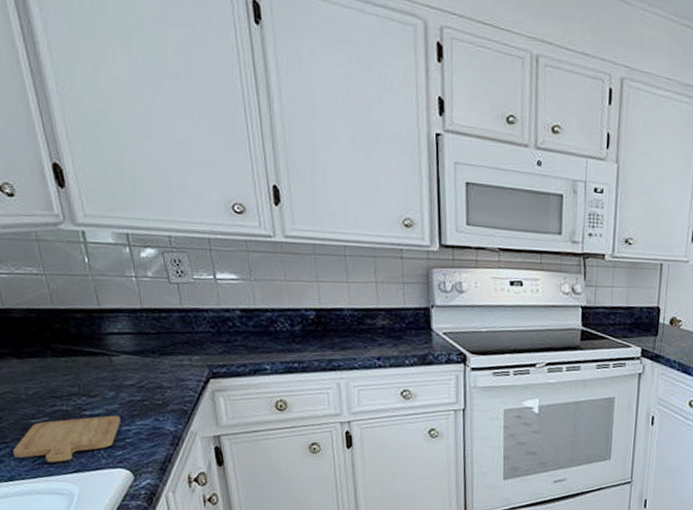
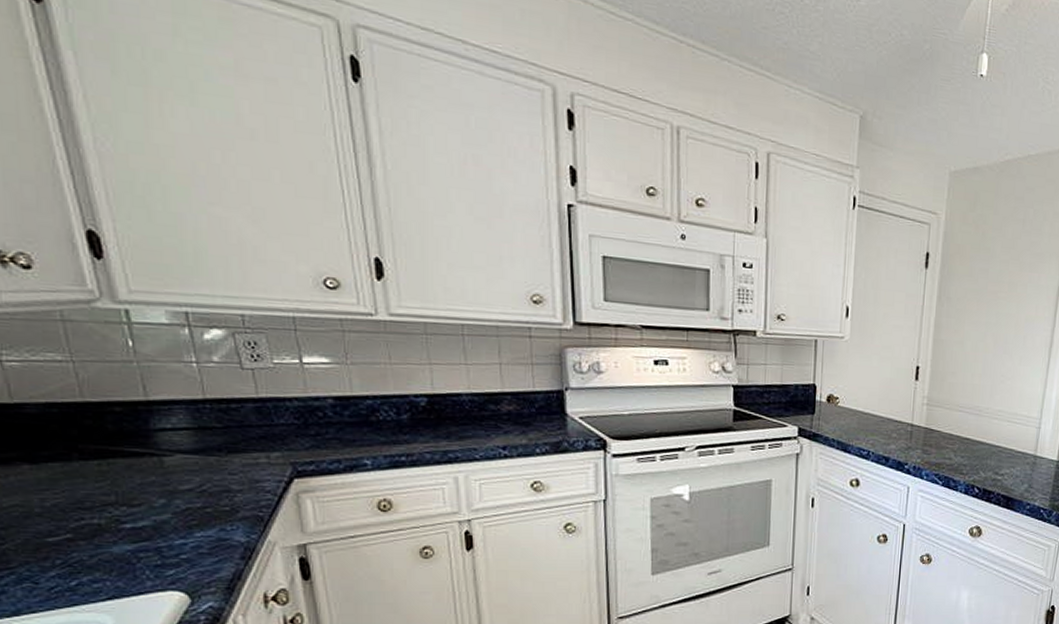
chopping board: present [13,415,121,463] -> none [20,527,173,589]

